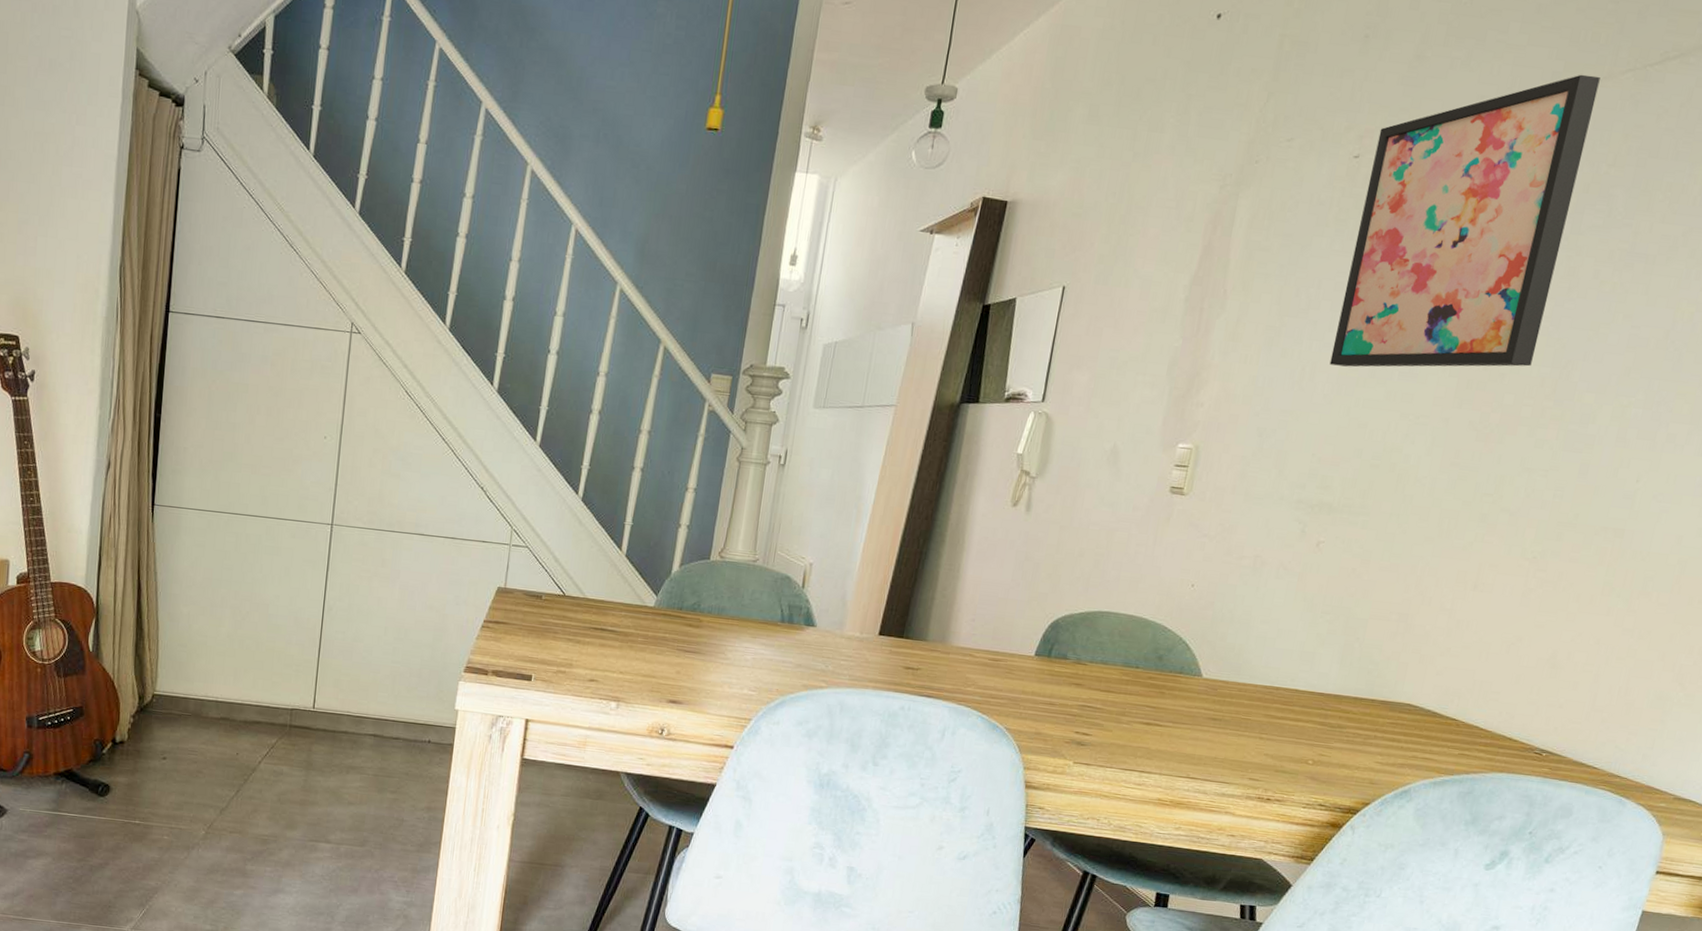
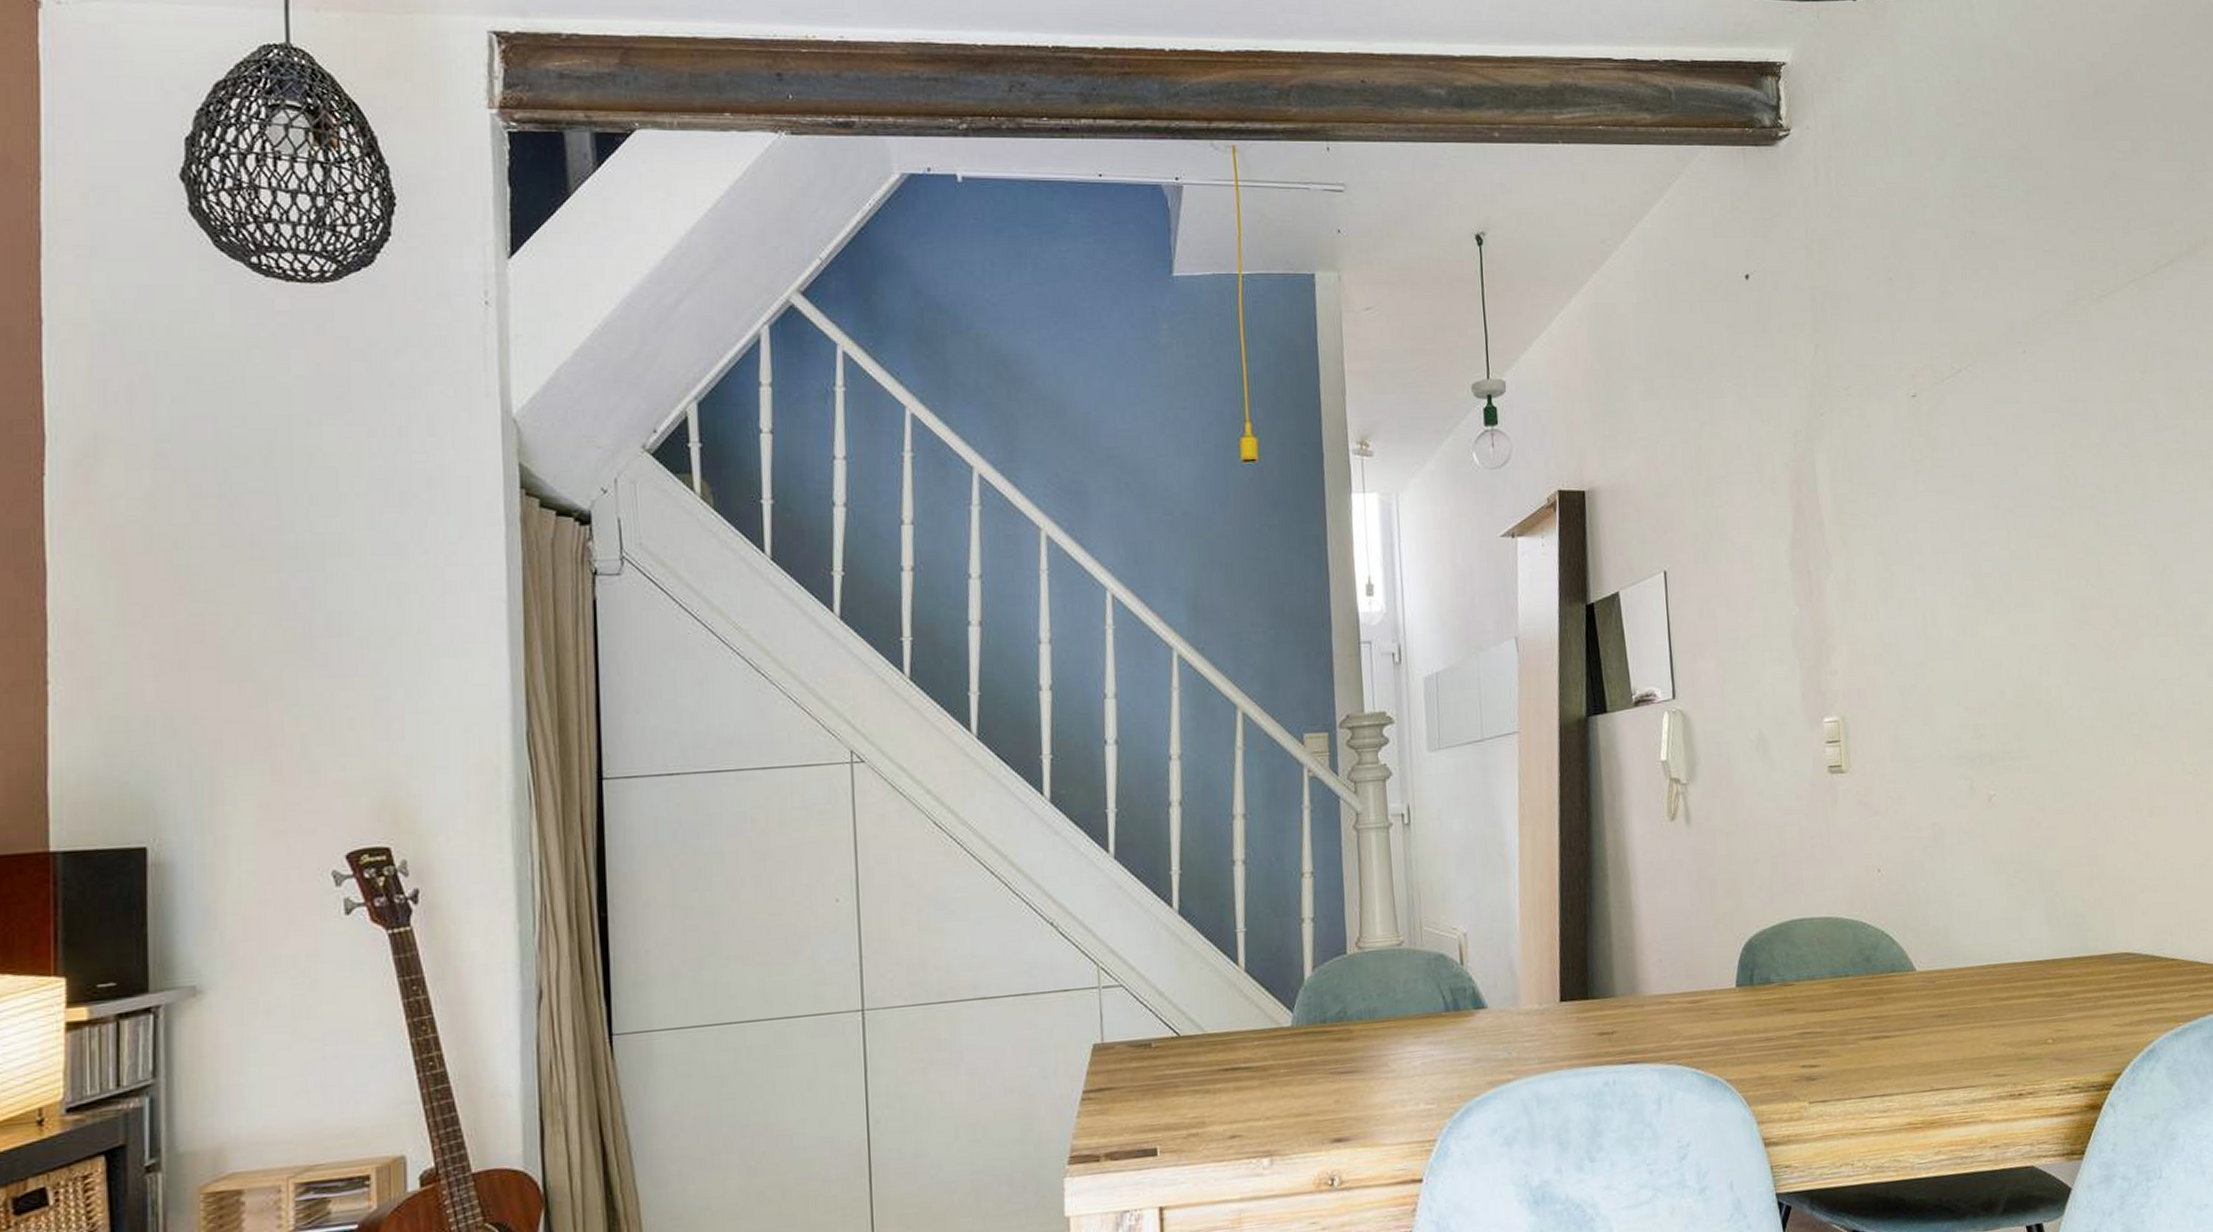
wall art: present [1329,74,1600,367] -> none [1928,290,2133,608]

